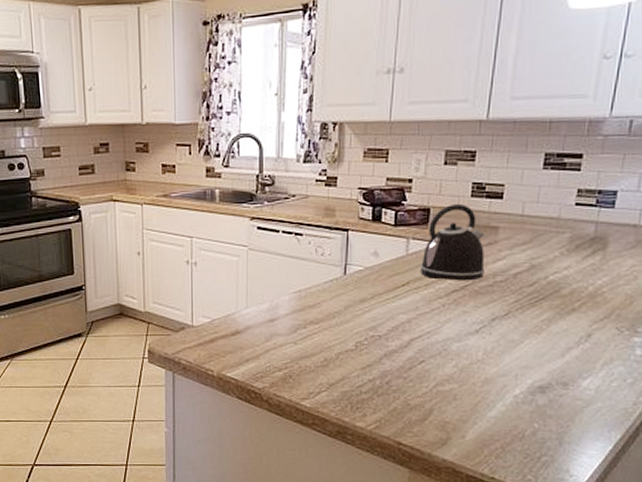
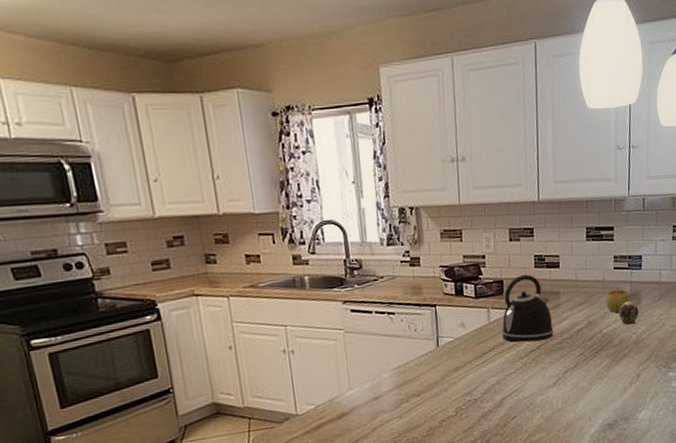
apple: none [557,228,591,257] -> present [605,287,629,313]
decorative egg: none [574,246,603,273] -> present [619,301,639,325]

